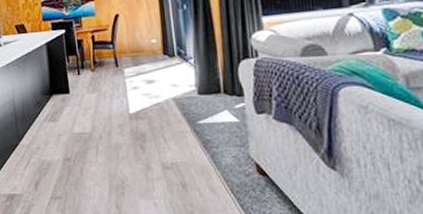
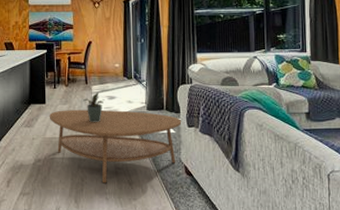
coffee table: none [75,97,248,186] -> present [49,109,182,184]
potted plant: none [115,76,142,114] -> present [83,93,105,123]

